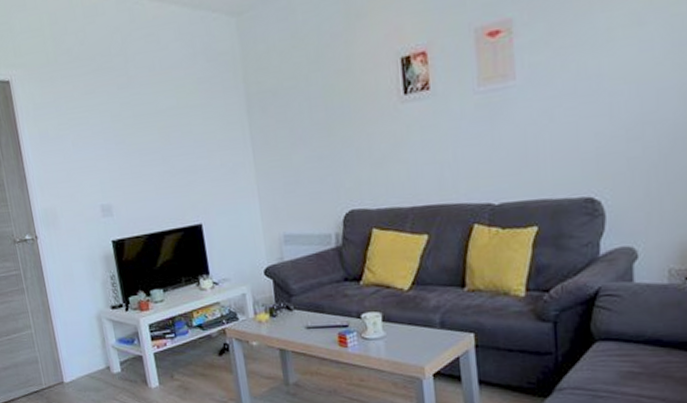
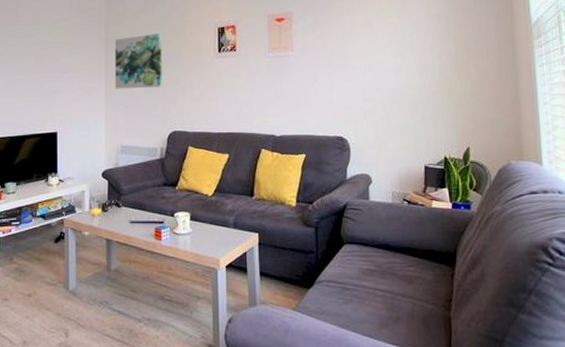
wall art: none [258,77,329,161] -> present [114,34,162,89]

